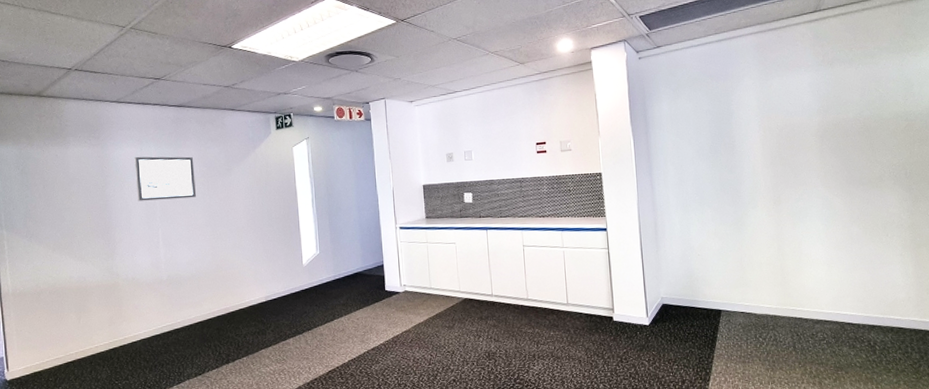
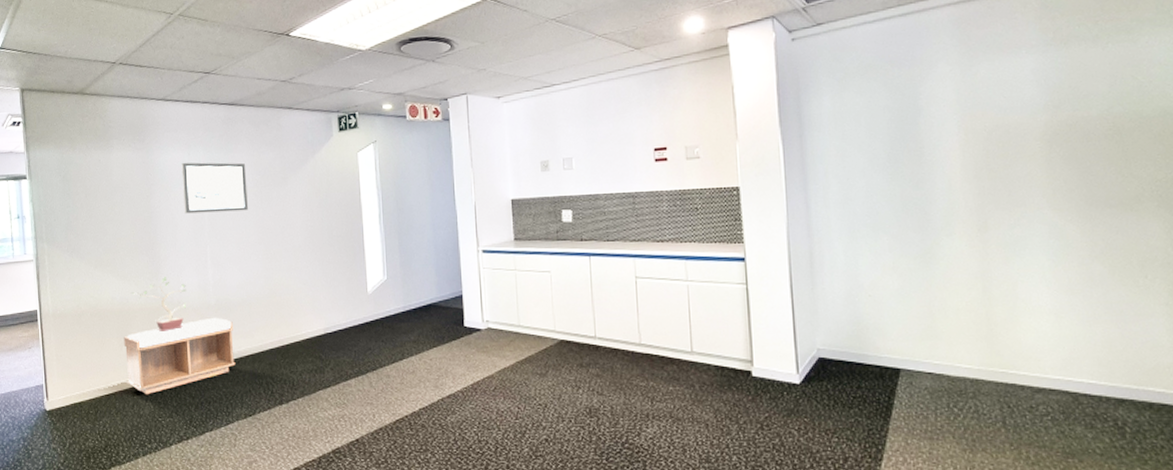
bench: none [81,290,186,361] -> present [124,317,236,394]
potted plant: none [88,257,140,306] -> present [131,277,186,333]

